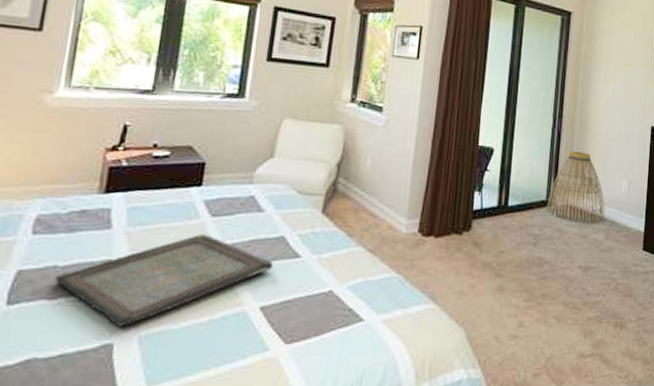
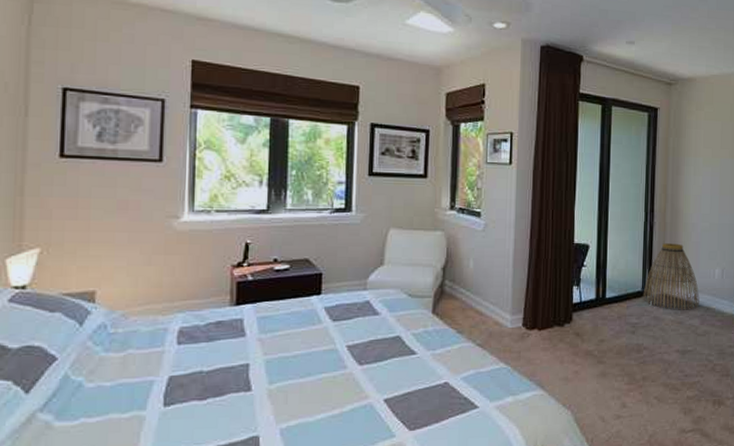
serving tray: present [54,233,274,327] -> none [201,336,393,421]

